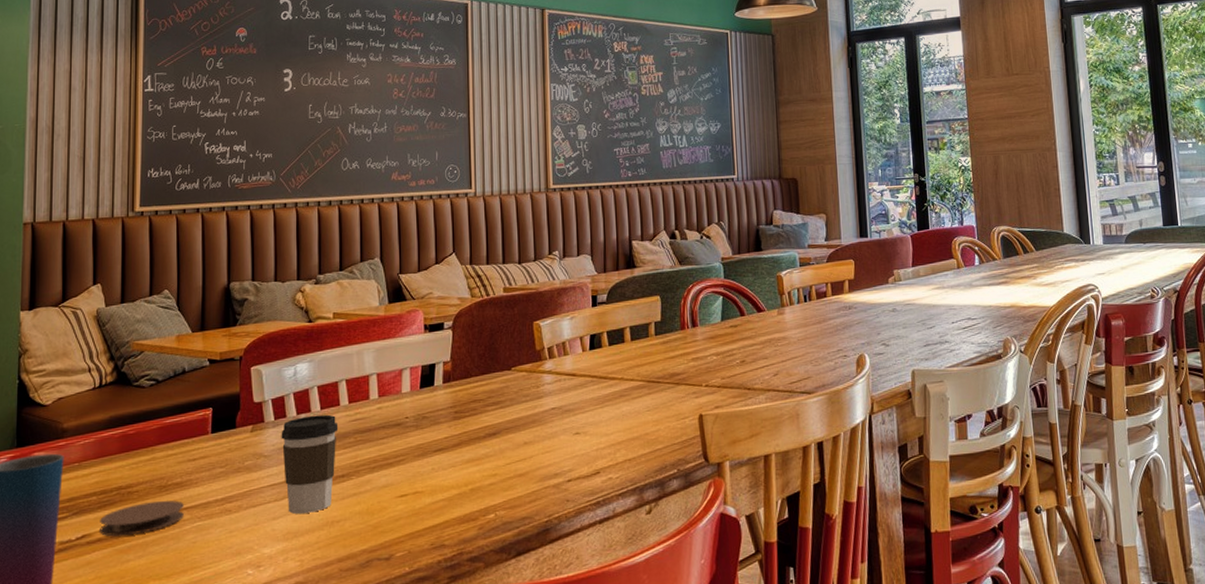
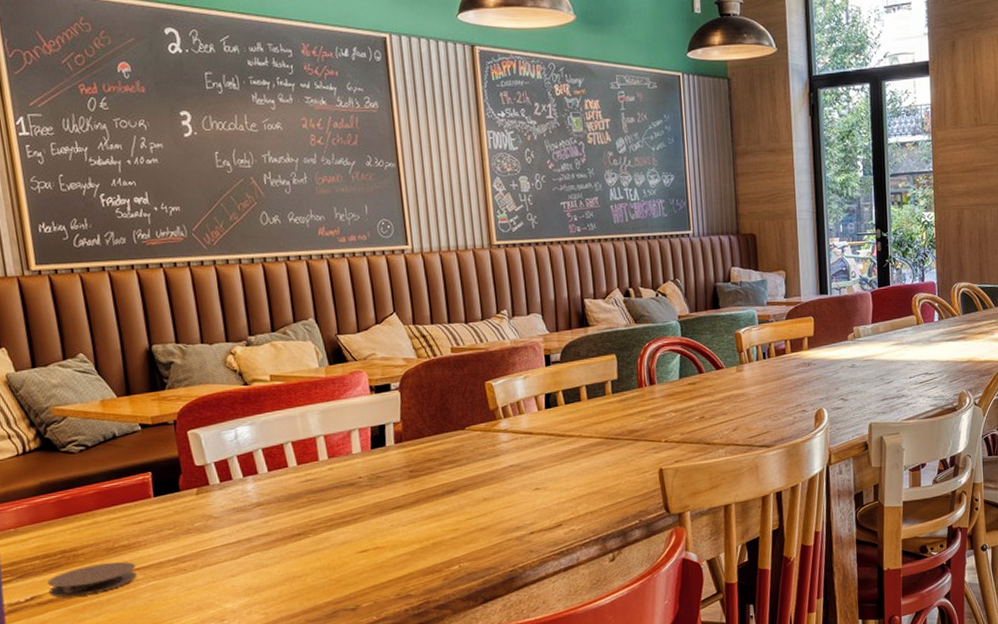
coffee cup: present [281,414,339,514] -> none [228,476,291,571]

